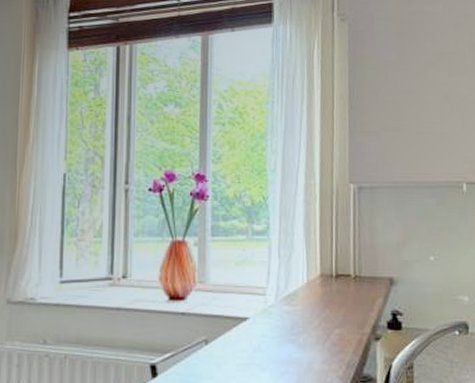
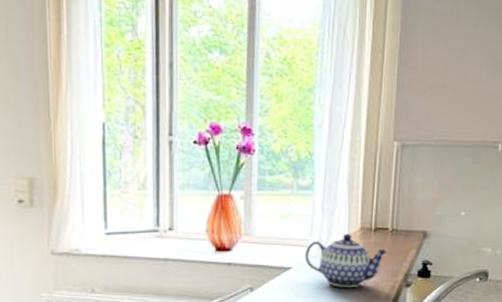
teapot: none [261,281,352,340] -> present [304,234,388,287]

